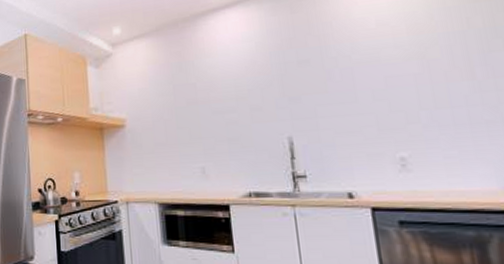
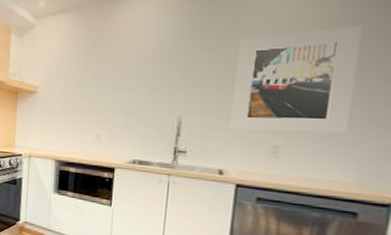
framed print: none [334,23,473,145] -> present [229,26,363,133]

